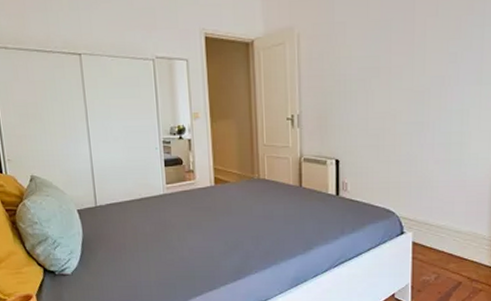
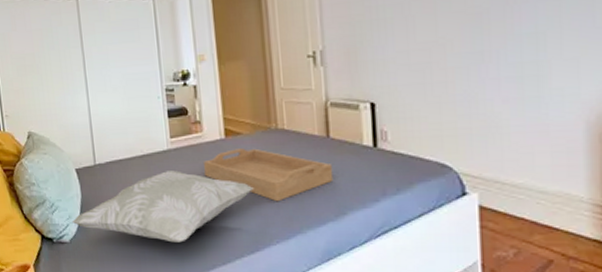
decorative pillow: none [73,212,238,273] -> present [72,170,254,243]
serving tray: none [196,194,304,239] -> present [204,148,334,202]

